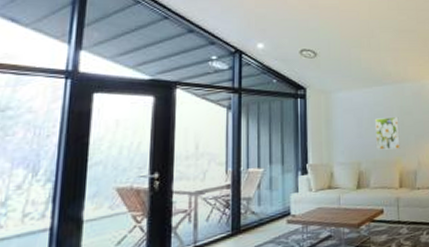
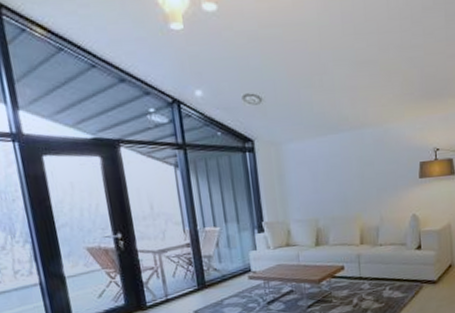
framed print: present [375,117,401,150] -> none [332,169,361,206]

